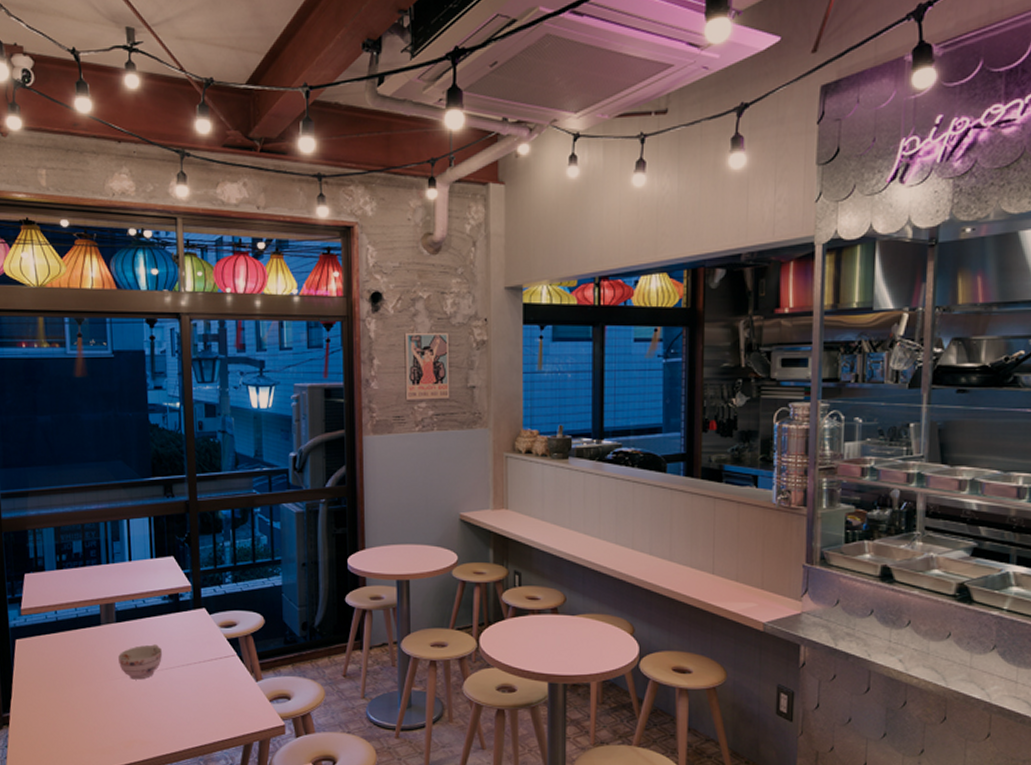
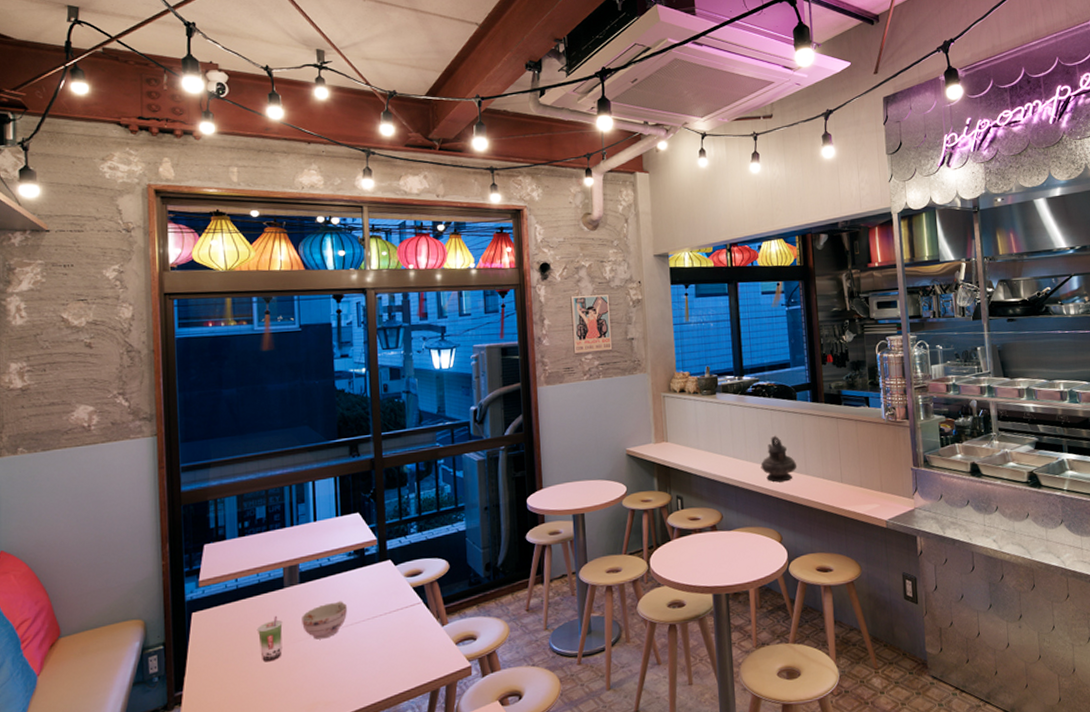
beverage cup: none [76,651,101,696] -> present [256,615,283,662]
teapot: none [615,512,660,567] -> present [760,435,797,483]

